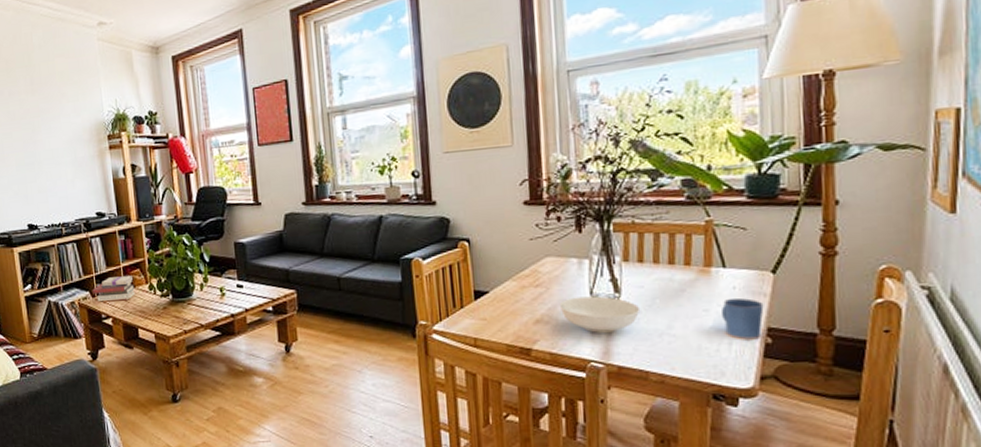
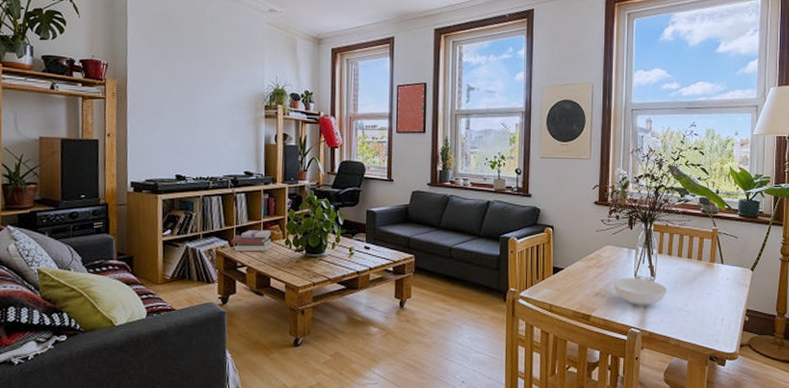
mug: present [722,297,764,340] -> none [719,286,745,317]

